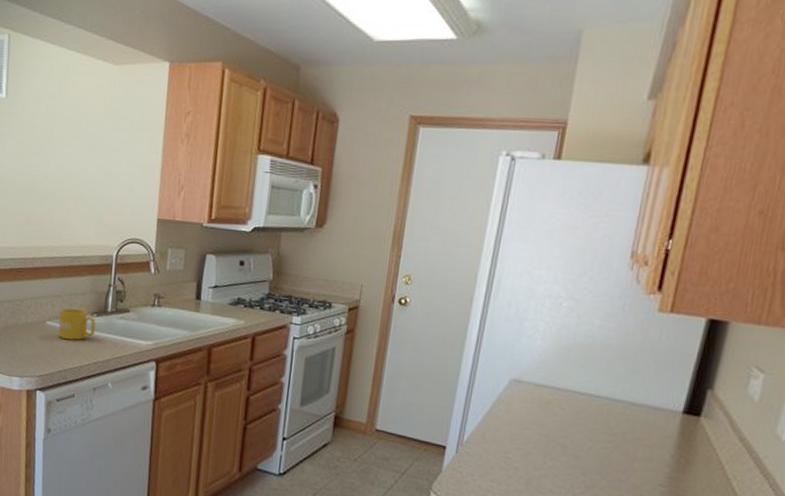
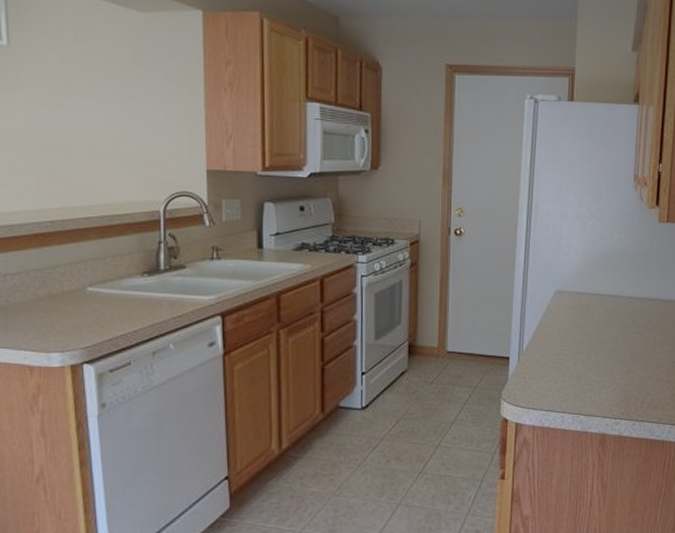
mug: present [58,308,96,340] -> none [102,270,147,304]

